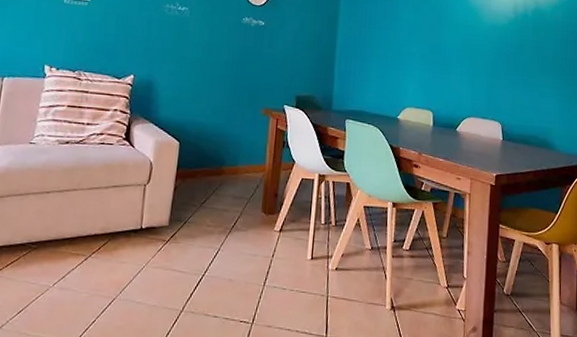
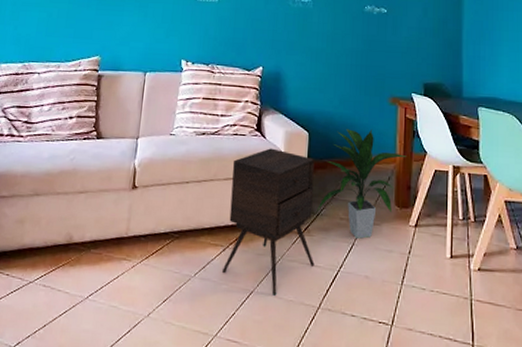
side table: none [84,157,185,302] -> present [222,148,315,296]
indoor plant: none [183,139,275,244] -> present [316,129,406,239]

